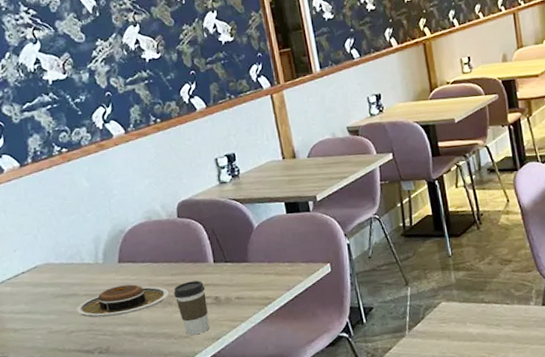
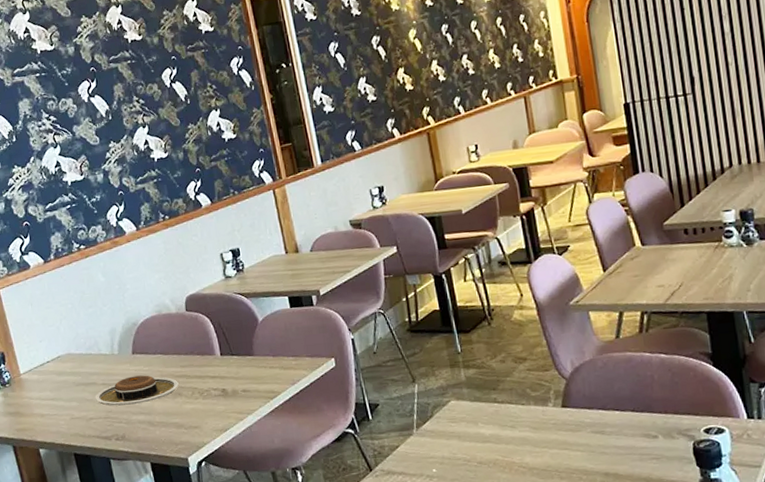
coffee cup: present [173,280,210,336] -> none [183,372,218,426]

